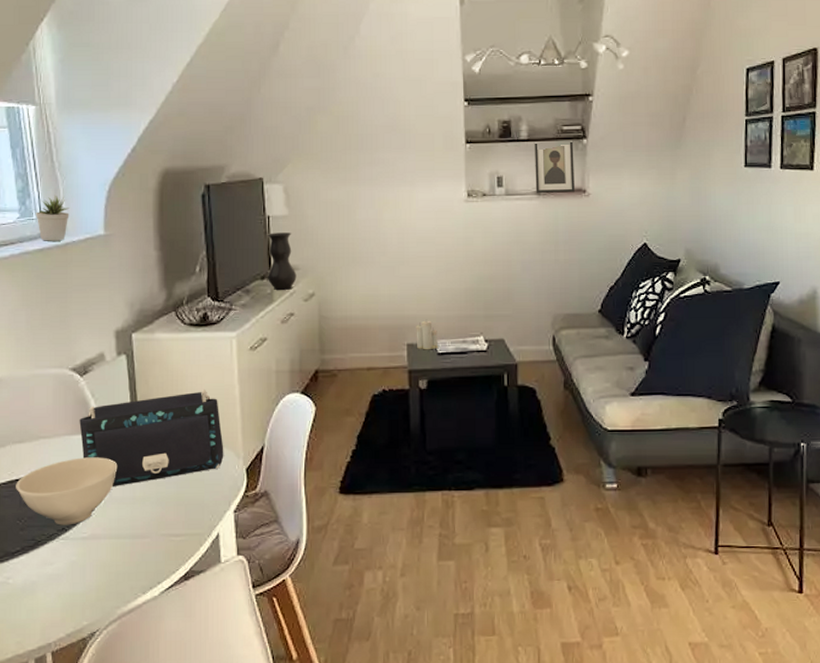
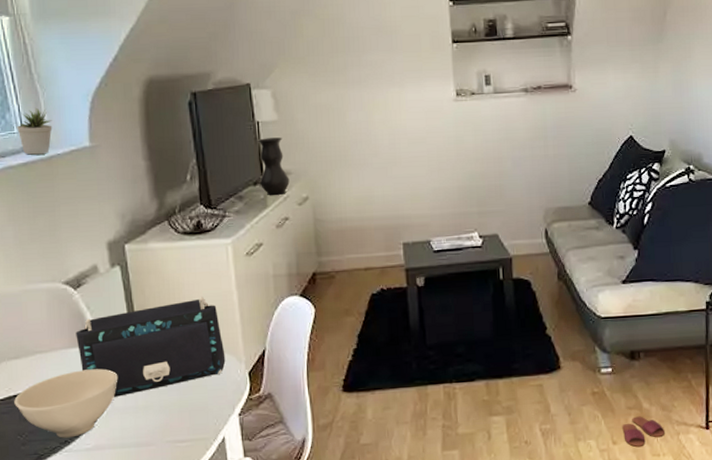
candle: present [416,320,439,350] -> none [411,219,434,249]
picture frame: present [534,140,575,193] -> none [519,37,561,90]
slippers: none [626,536,671,568] -> present [622,416,665,447]

